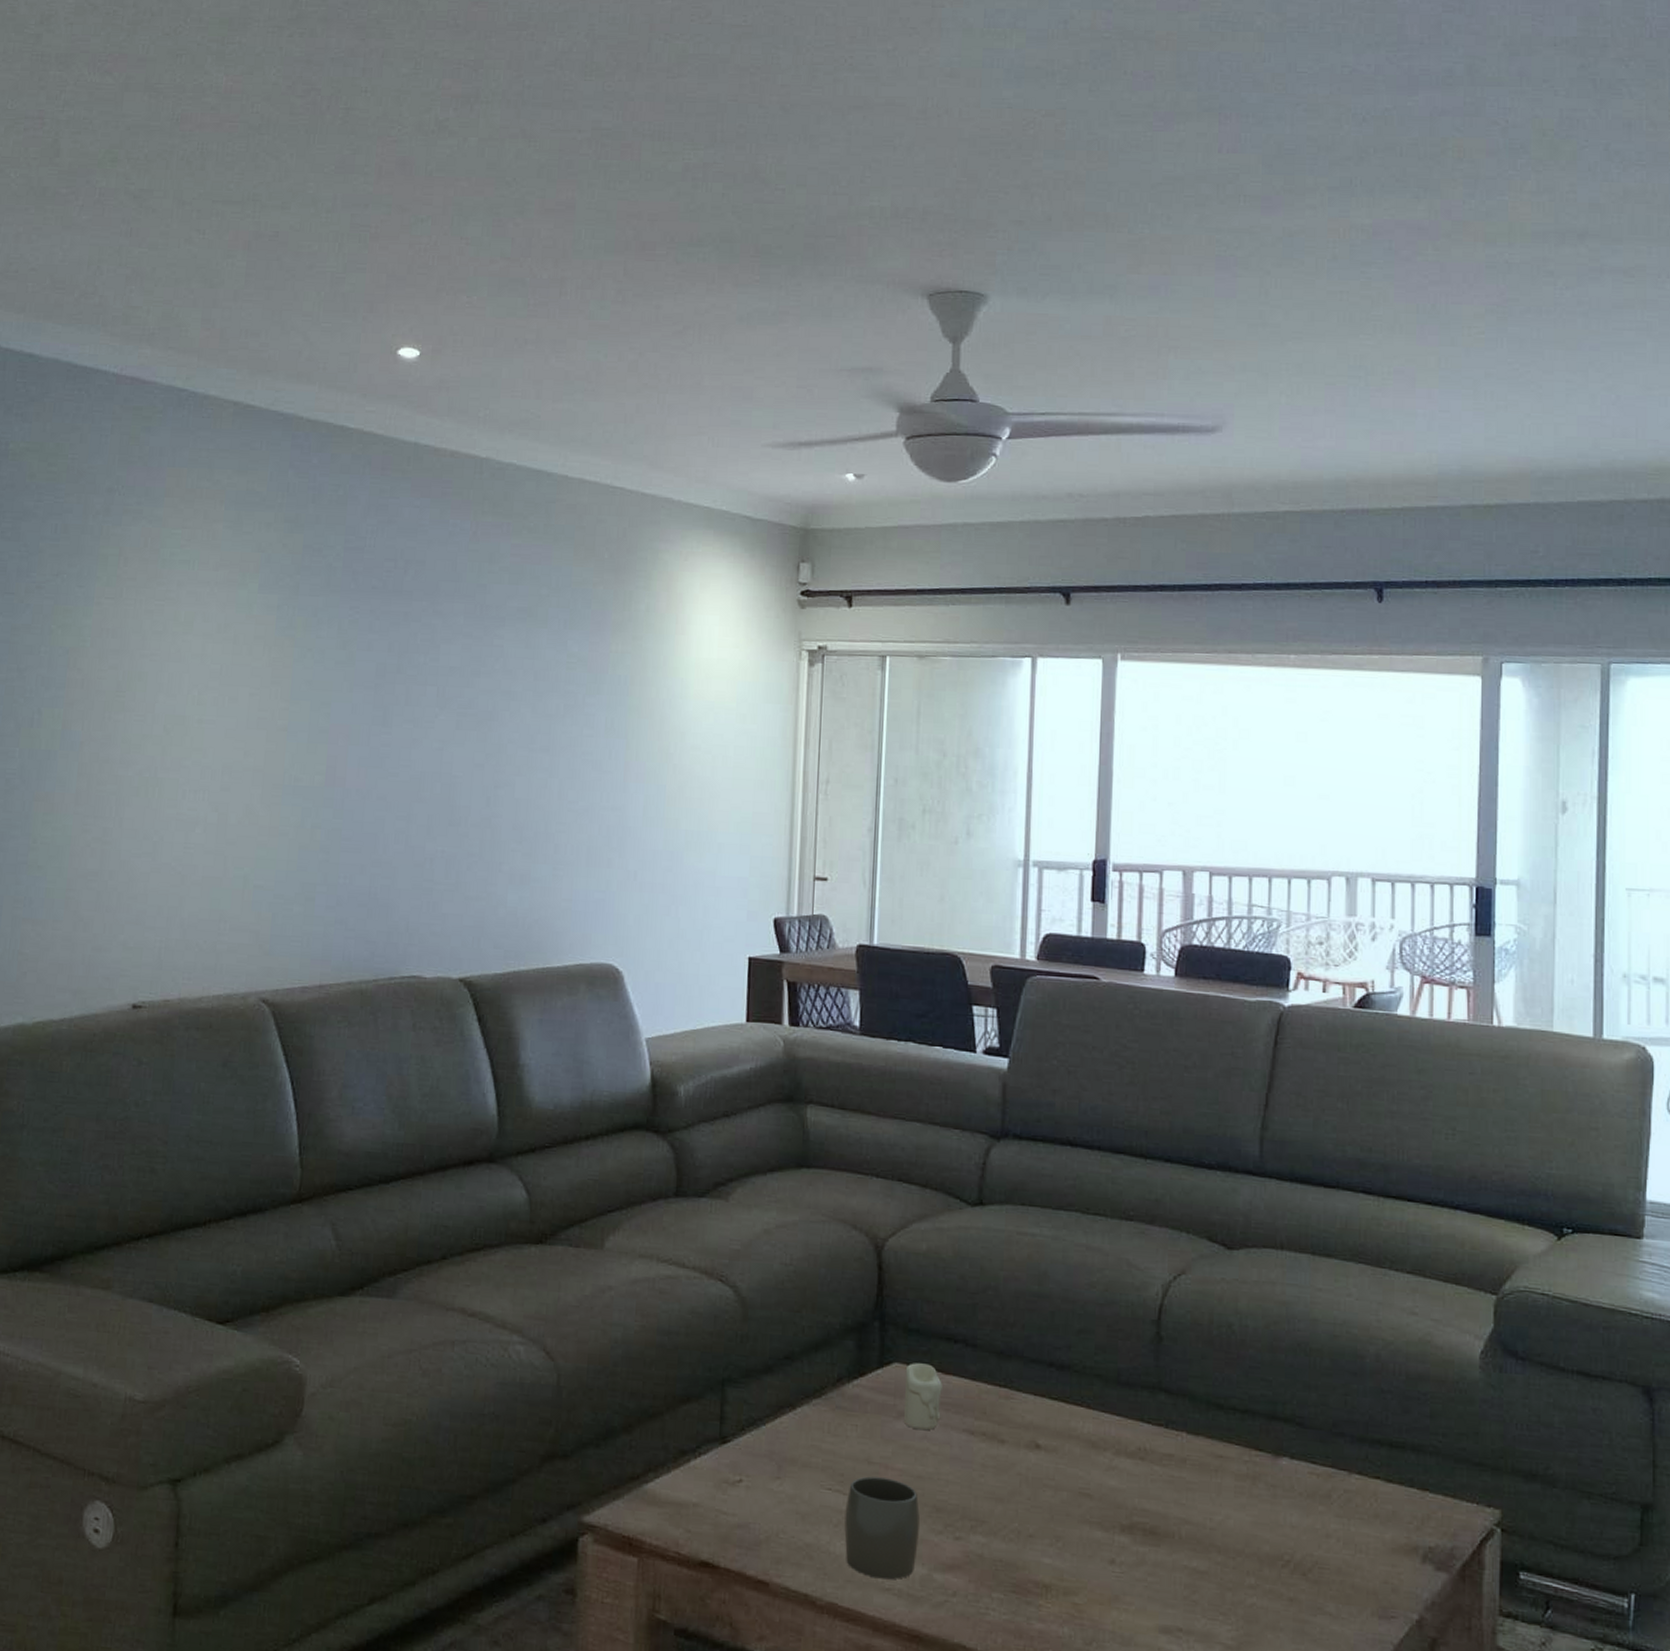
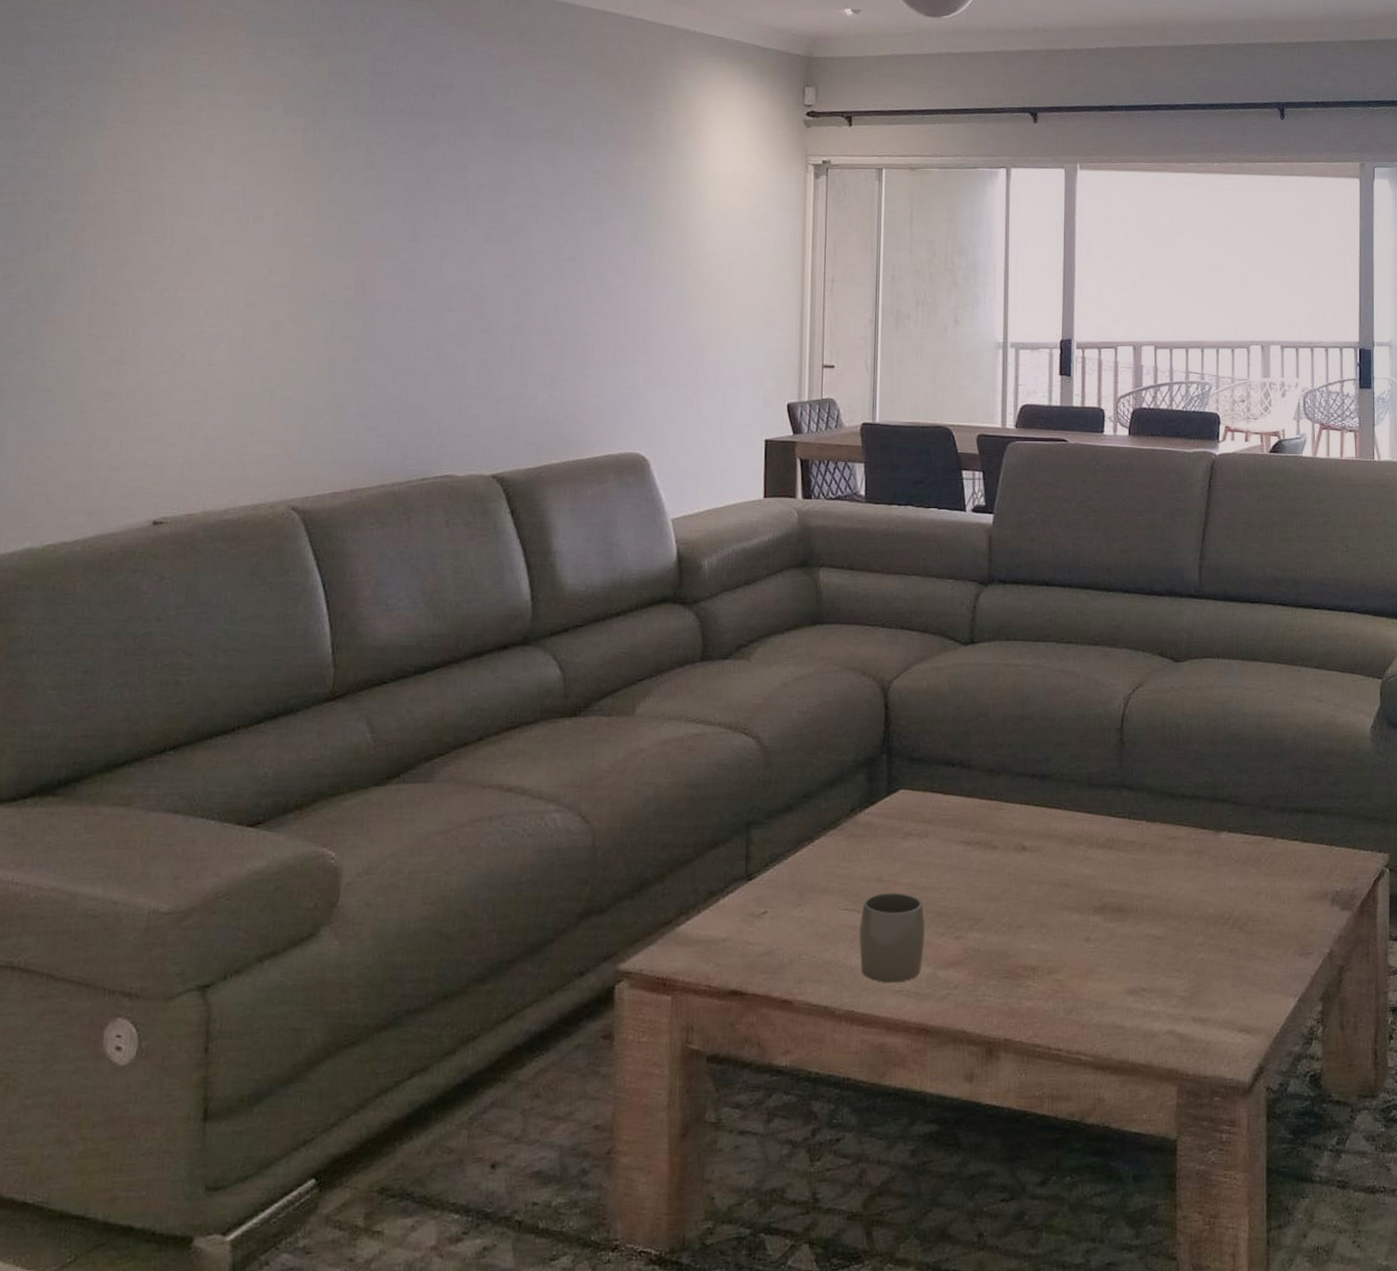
candle: present [903,1363,942,1431] -> none [909,787,942,847]

